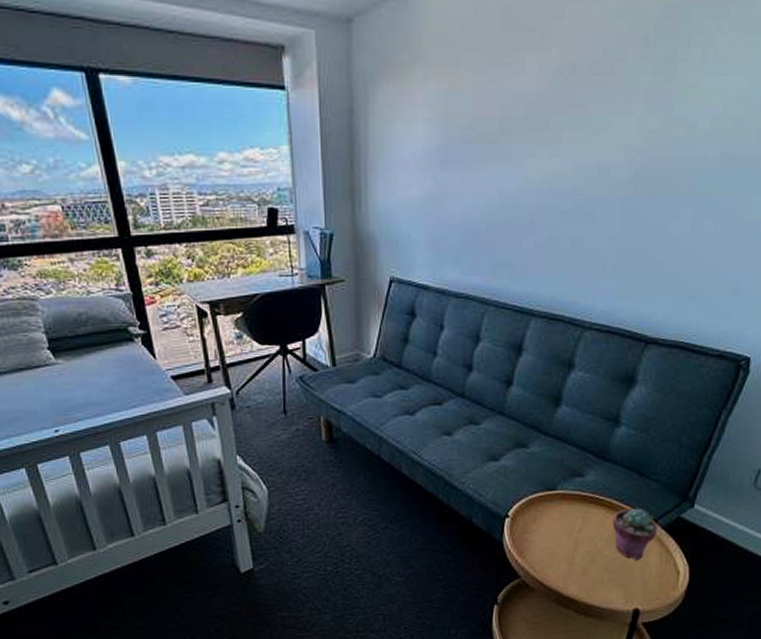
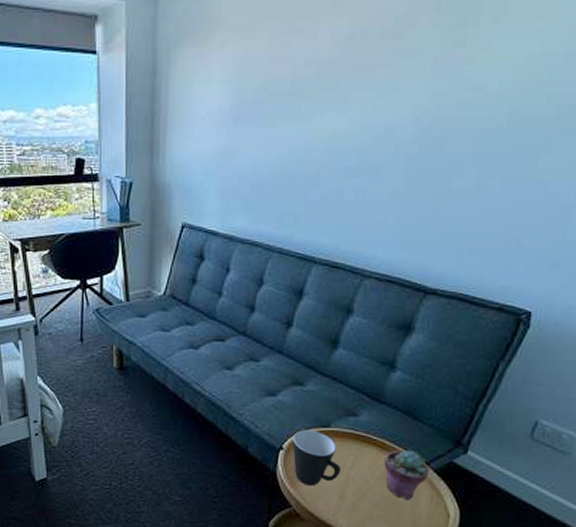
mug: none [518,494,570,553] -> present [292,430,342,486]

